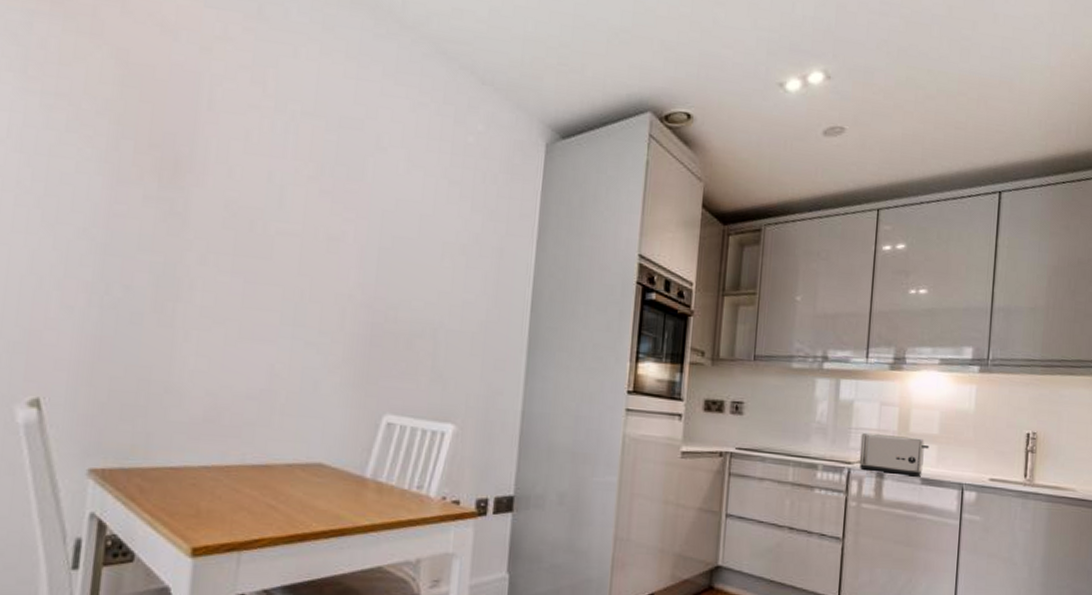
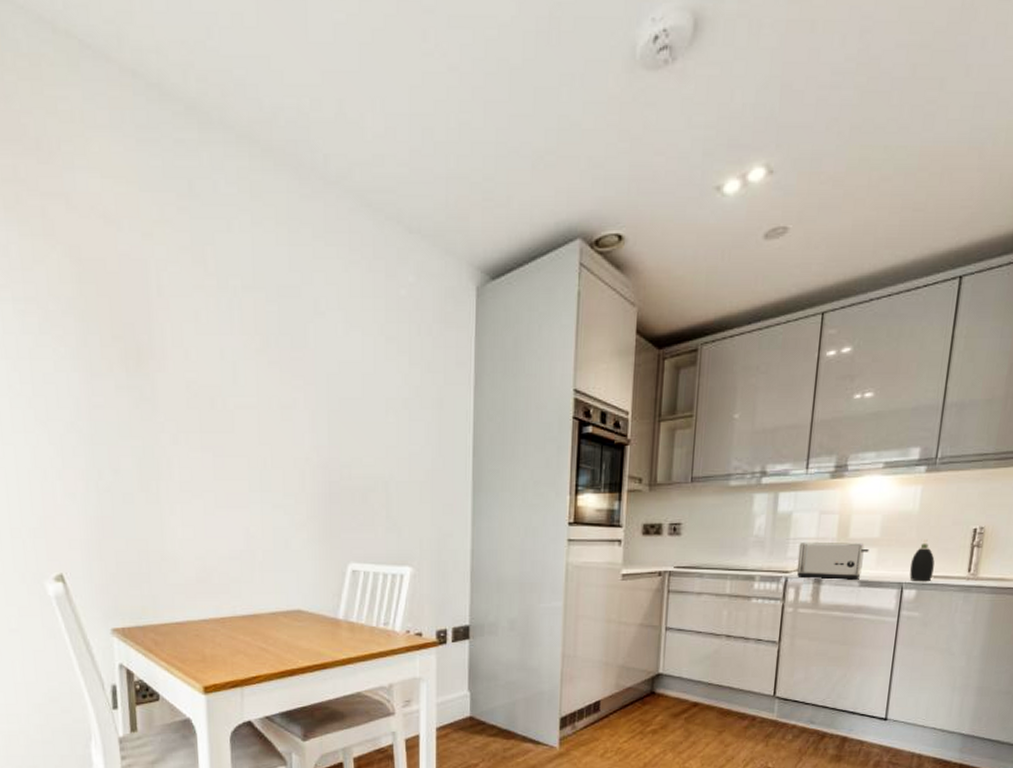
soap dispenser: none [969,440,992,485] -> present [909,540,935,582]

